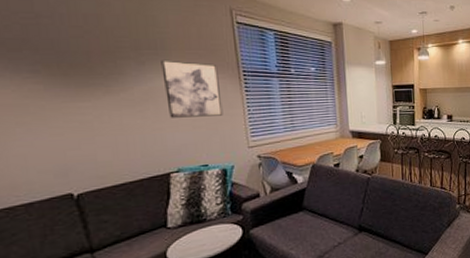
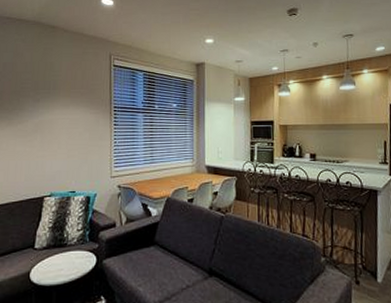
wall art: present [161,59,223,118] -> none [51,97,94,147]

